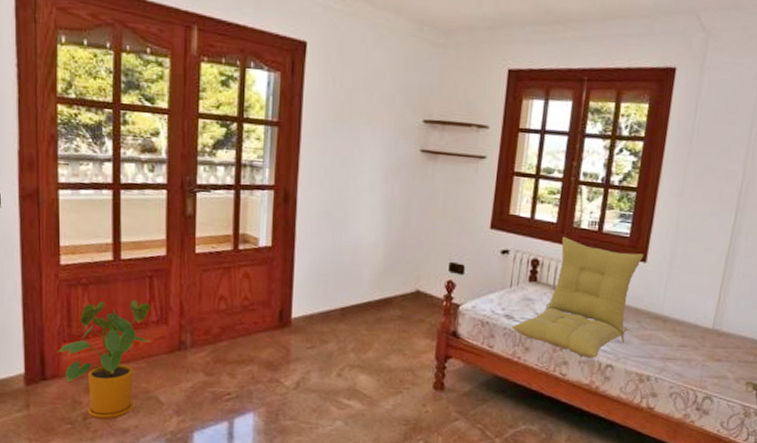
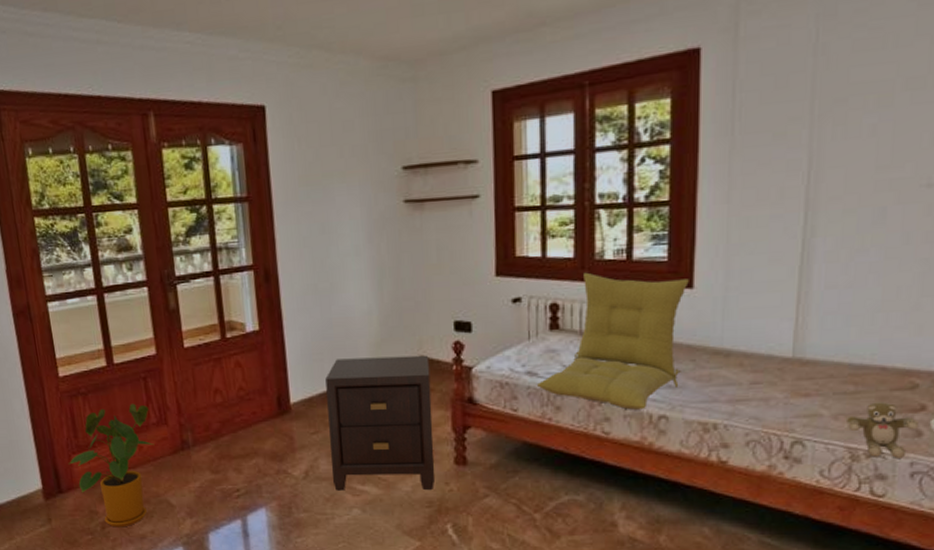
nightstand: none [321,282,424,409] -> present [325,355,434,491]

